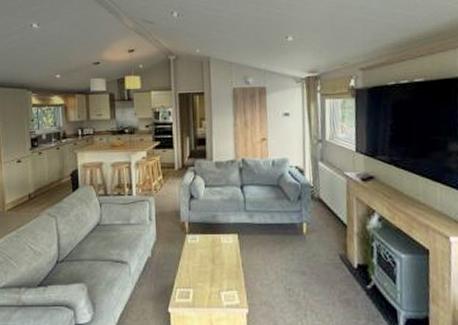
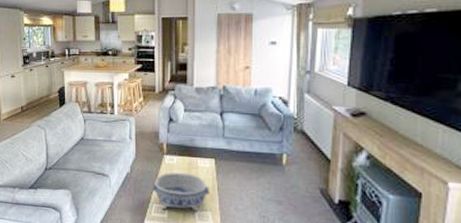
decorative bowl: none [174,251,235,294] -> present [151,172,210,211]

